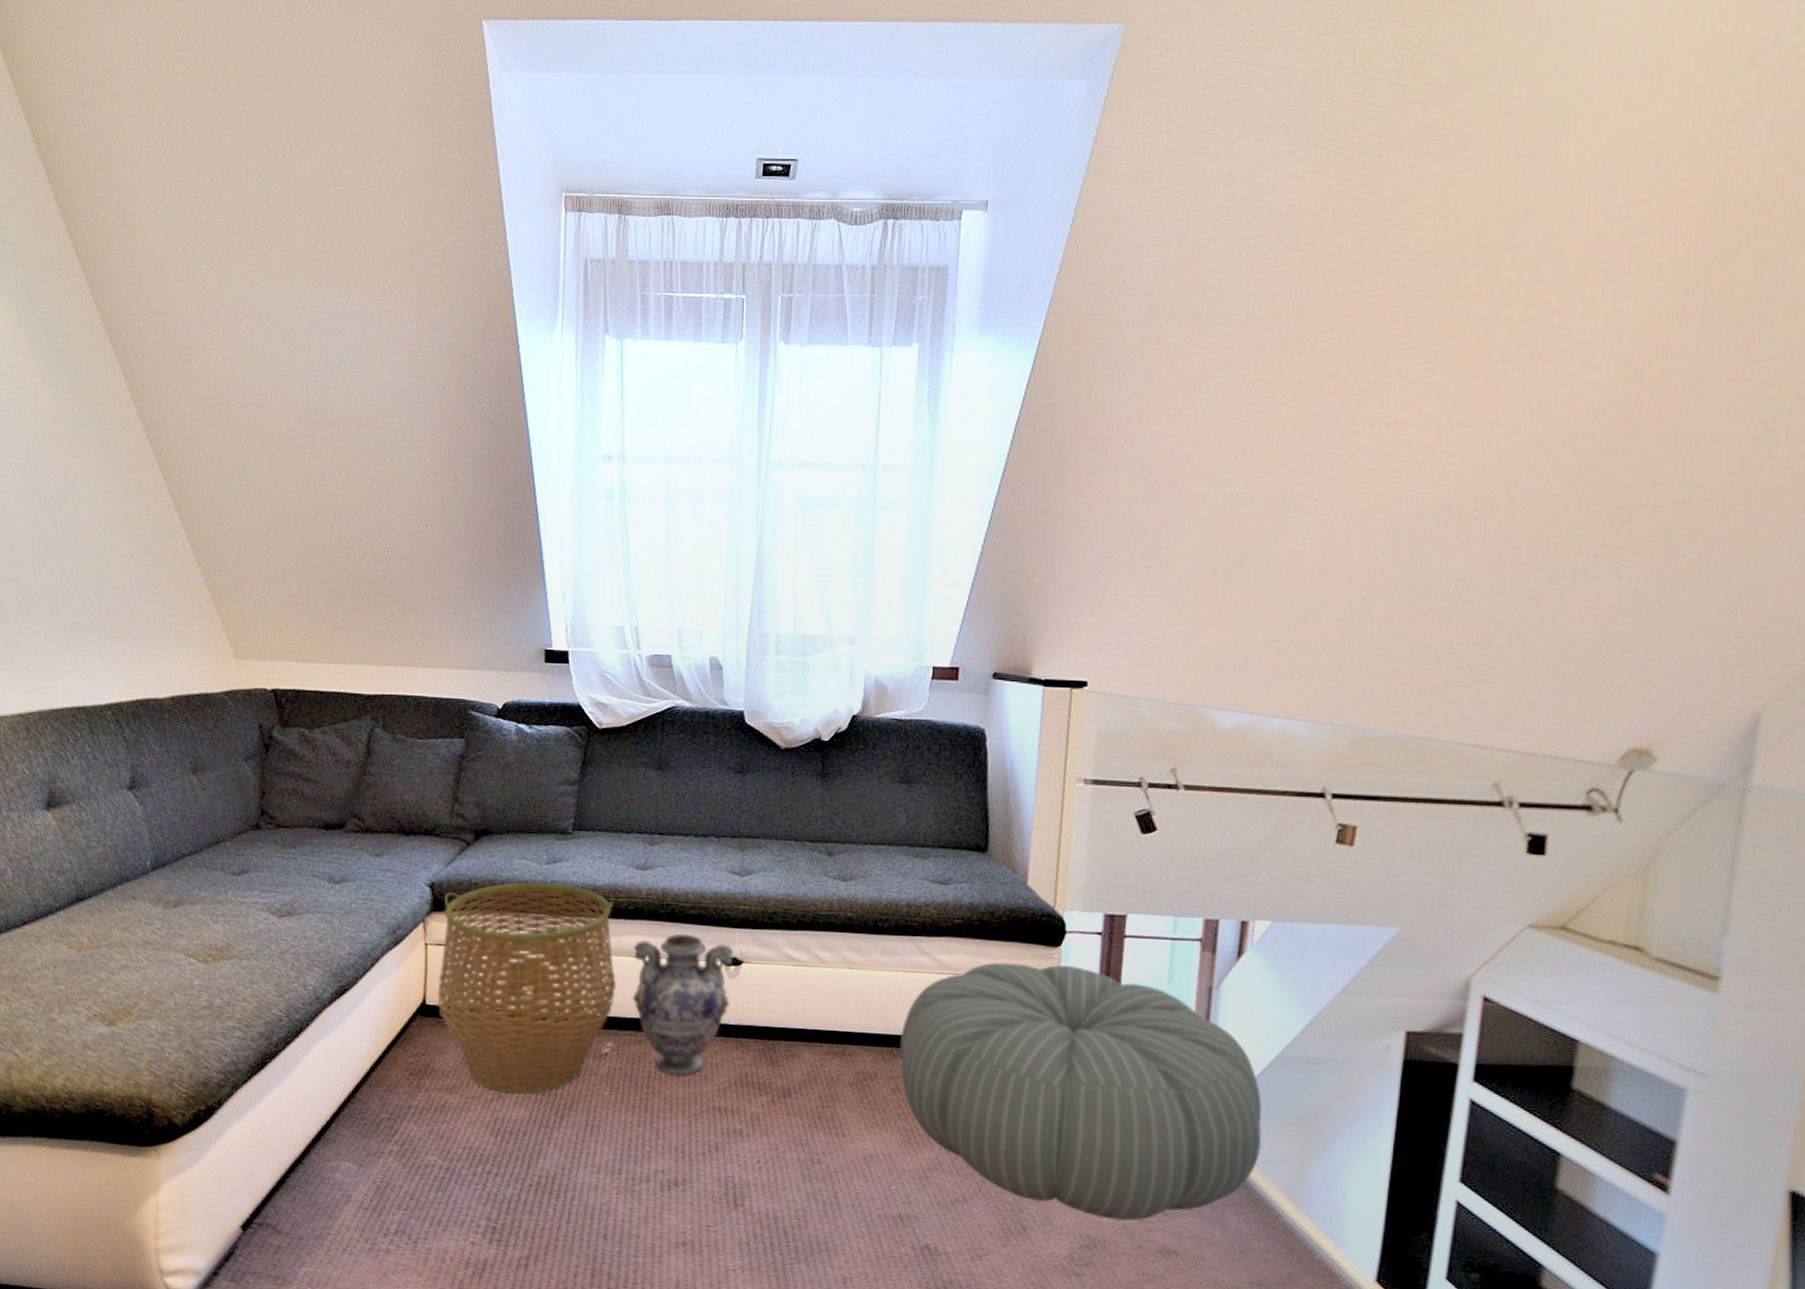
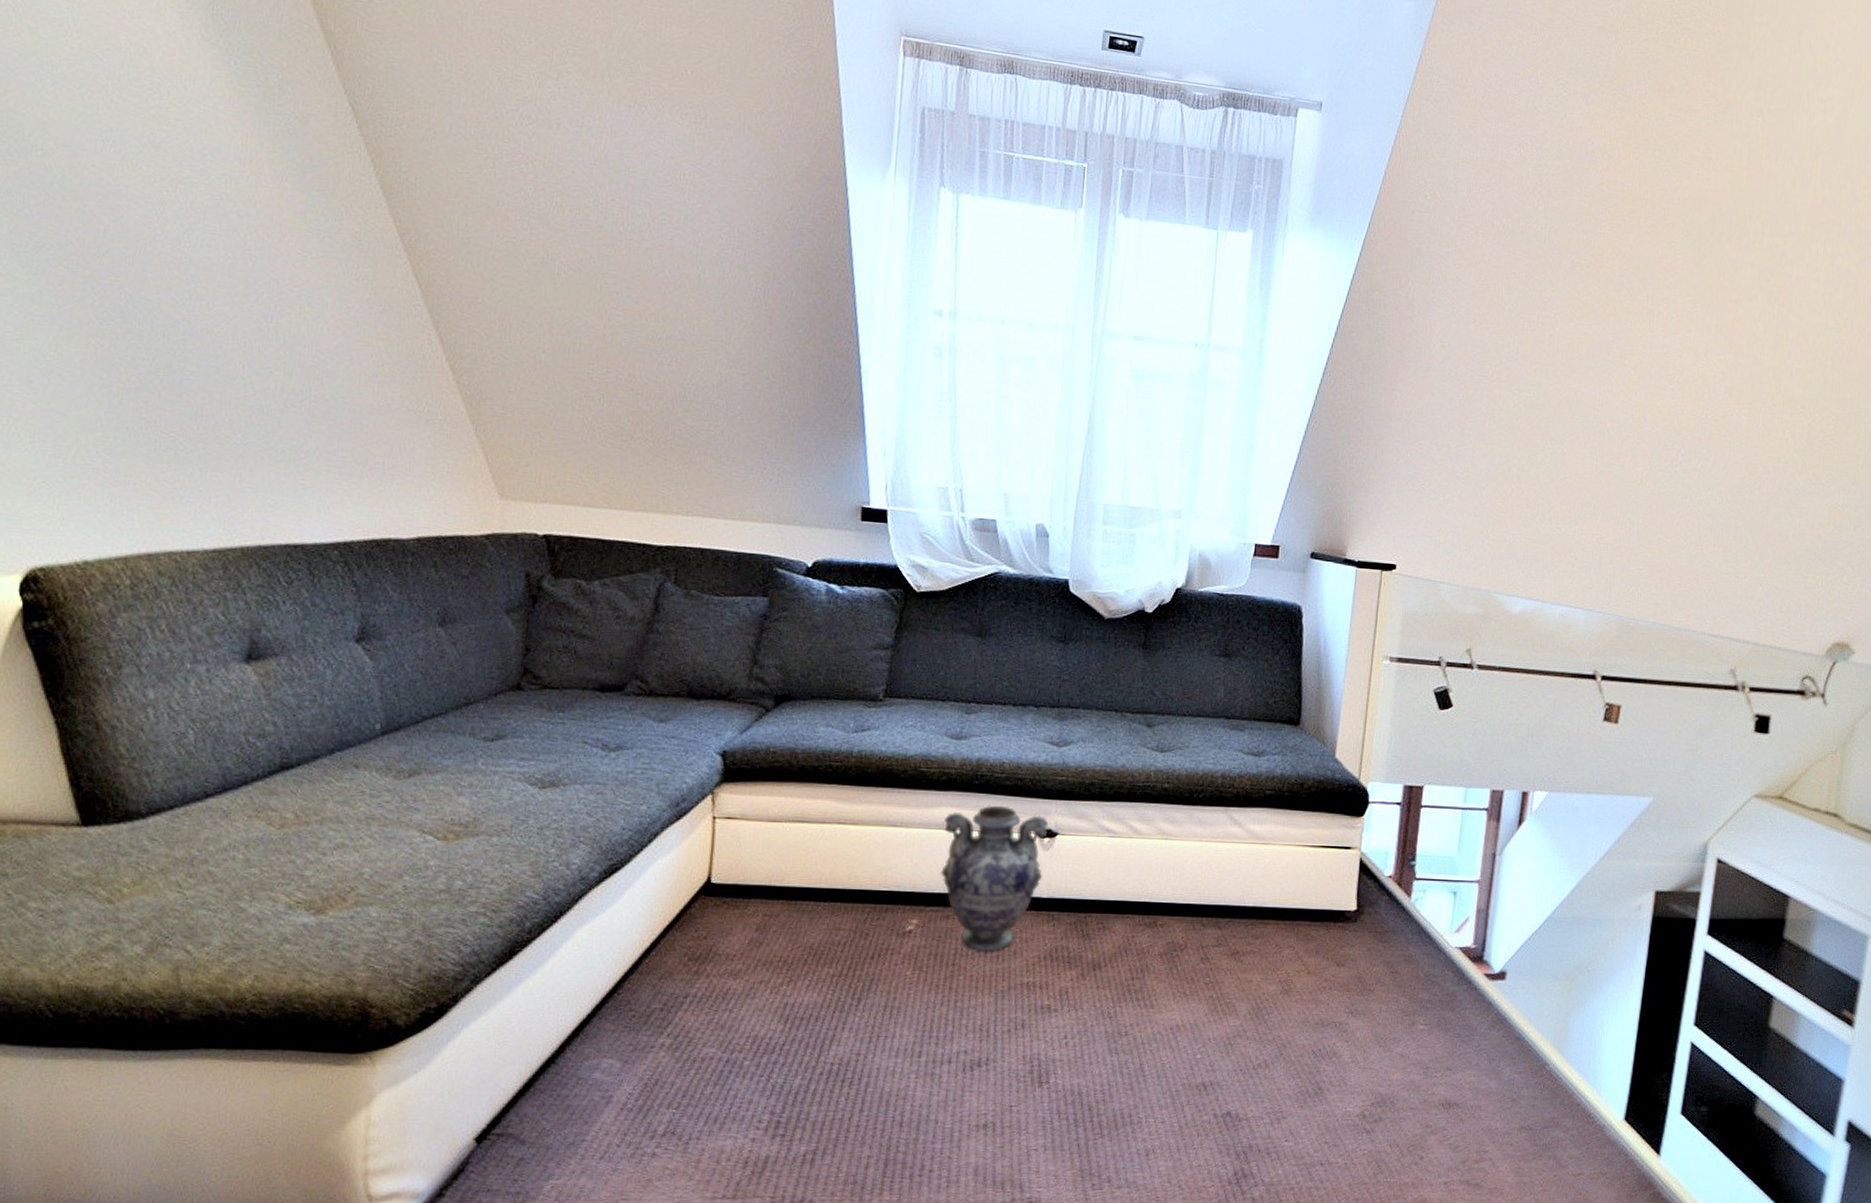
basket: present [437,881,616,1094] -> none [724,750,926,977]
pouf: present [899,962,1262,1221] -> none [1210,832,1535,1077]

